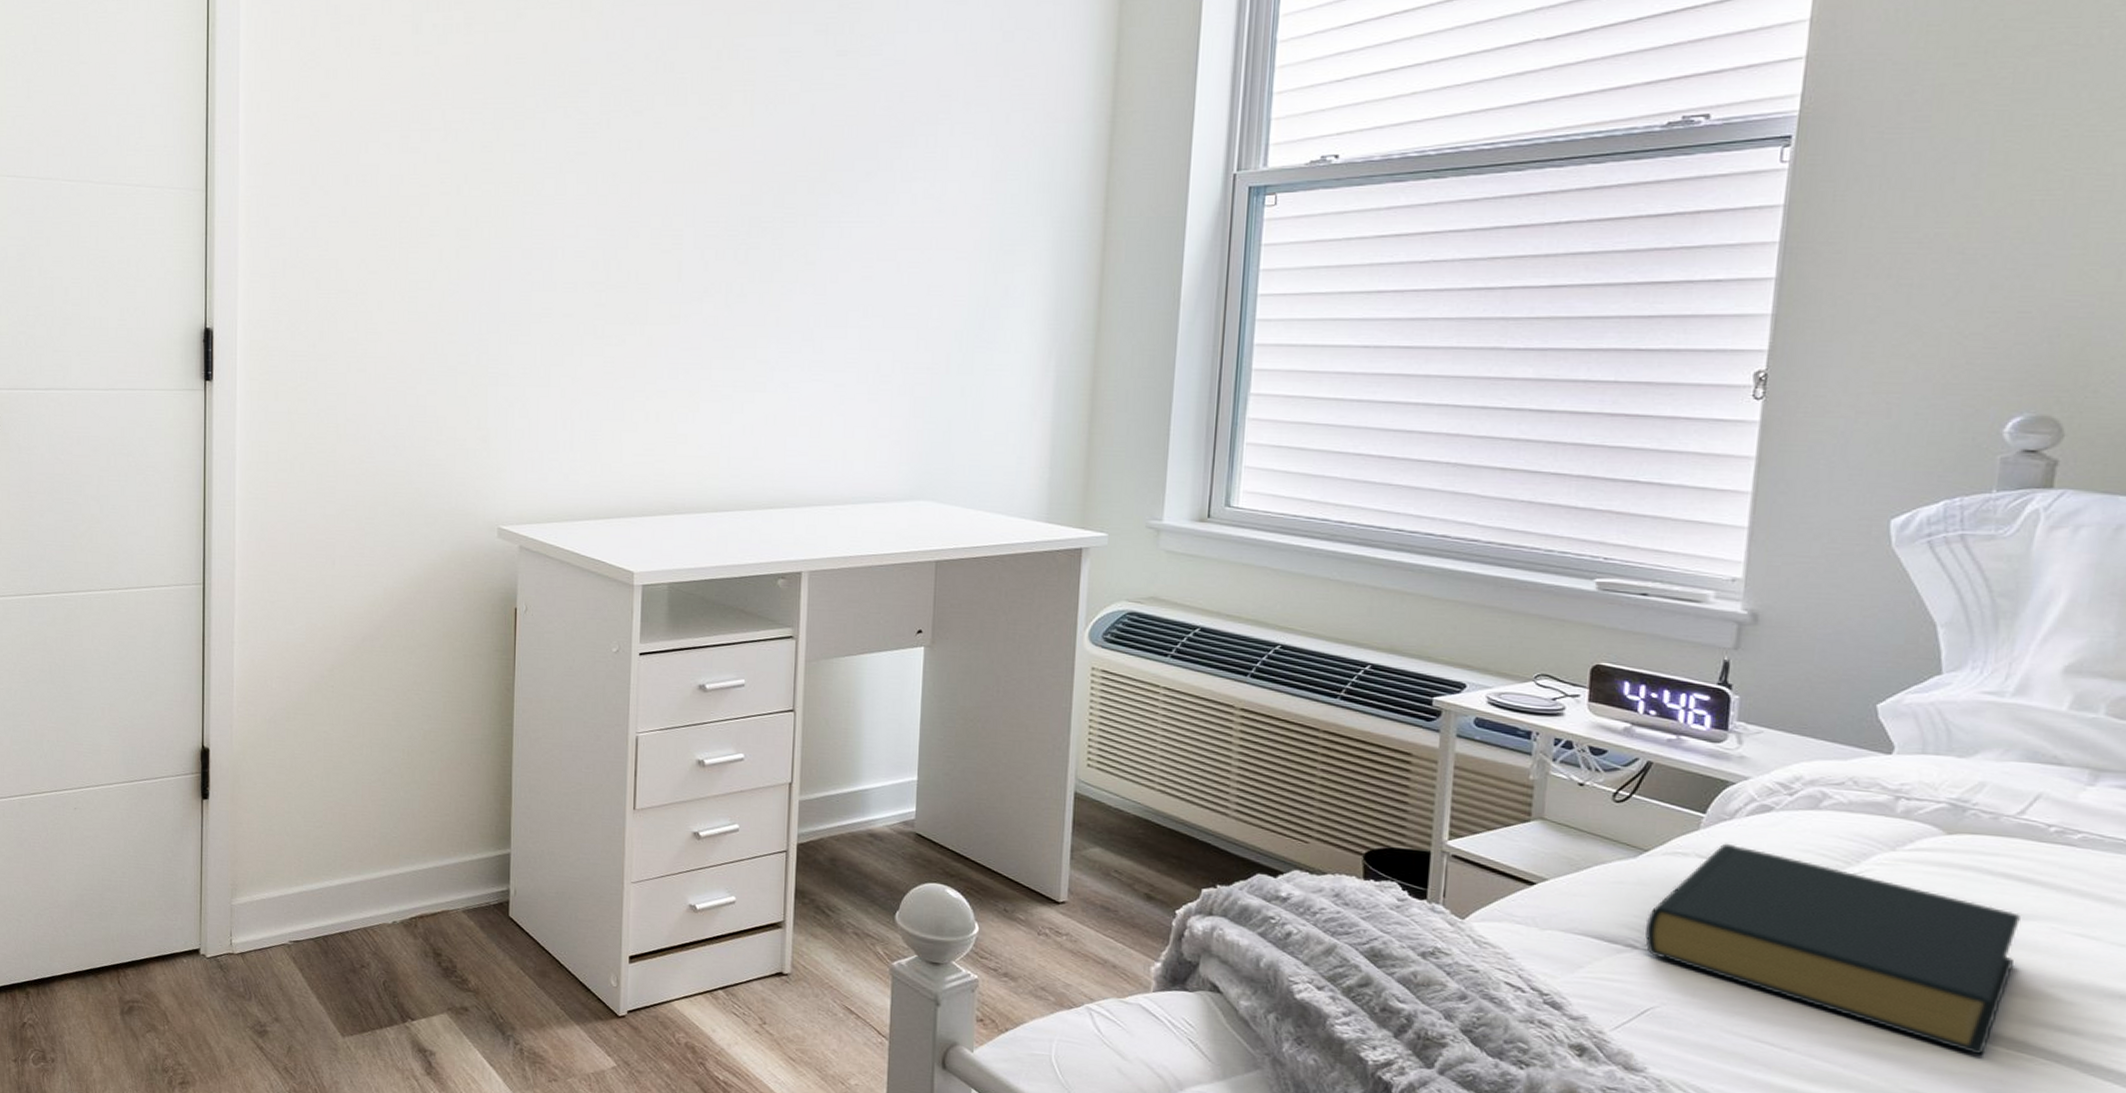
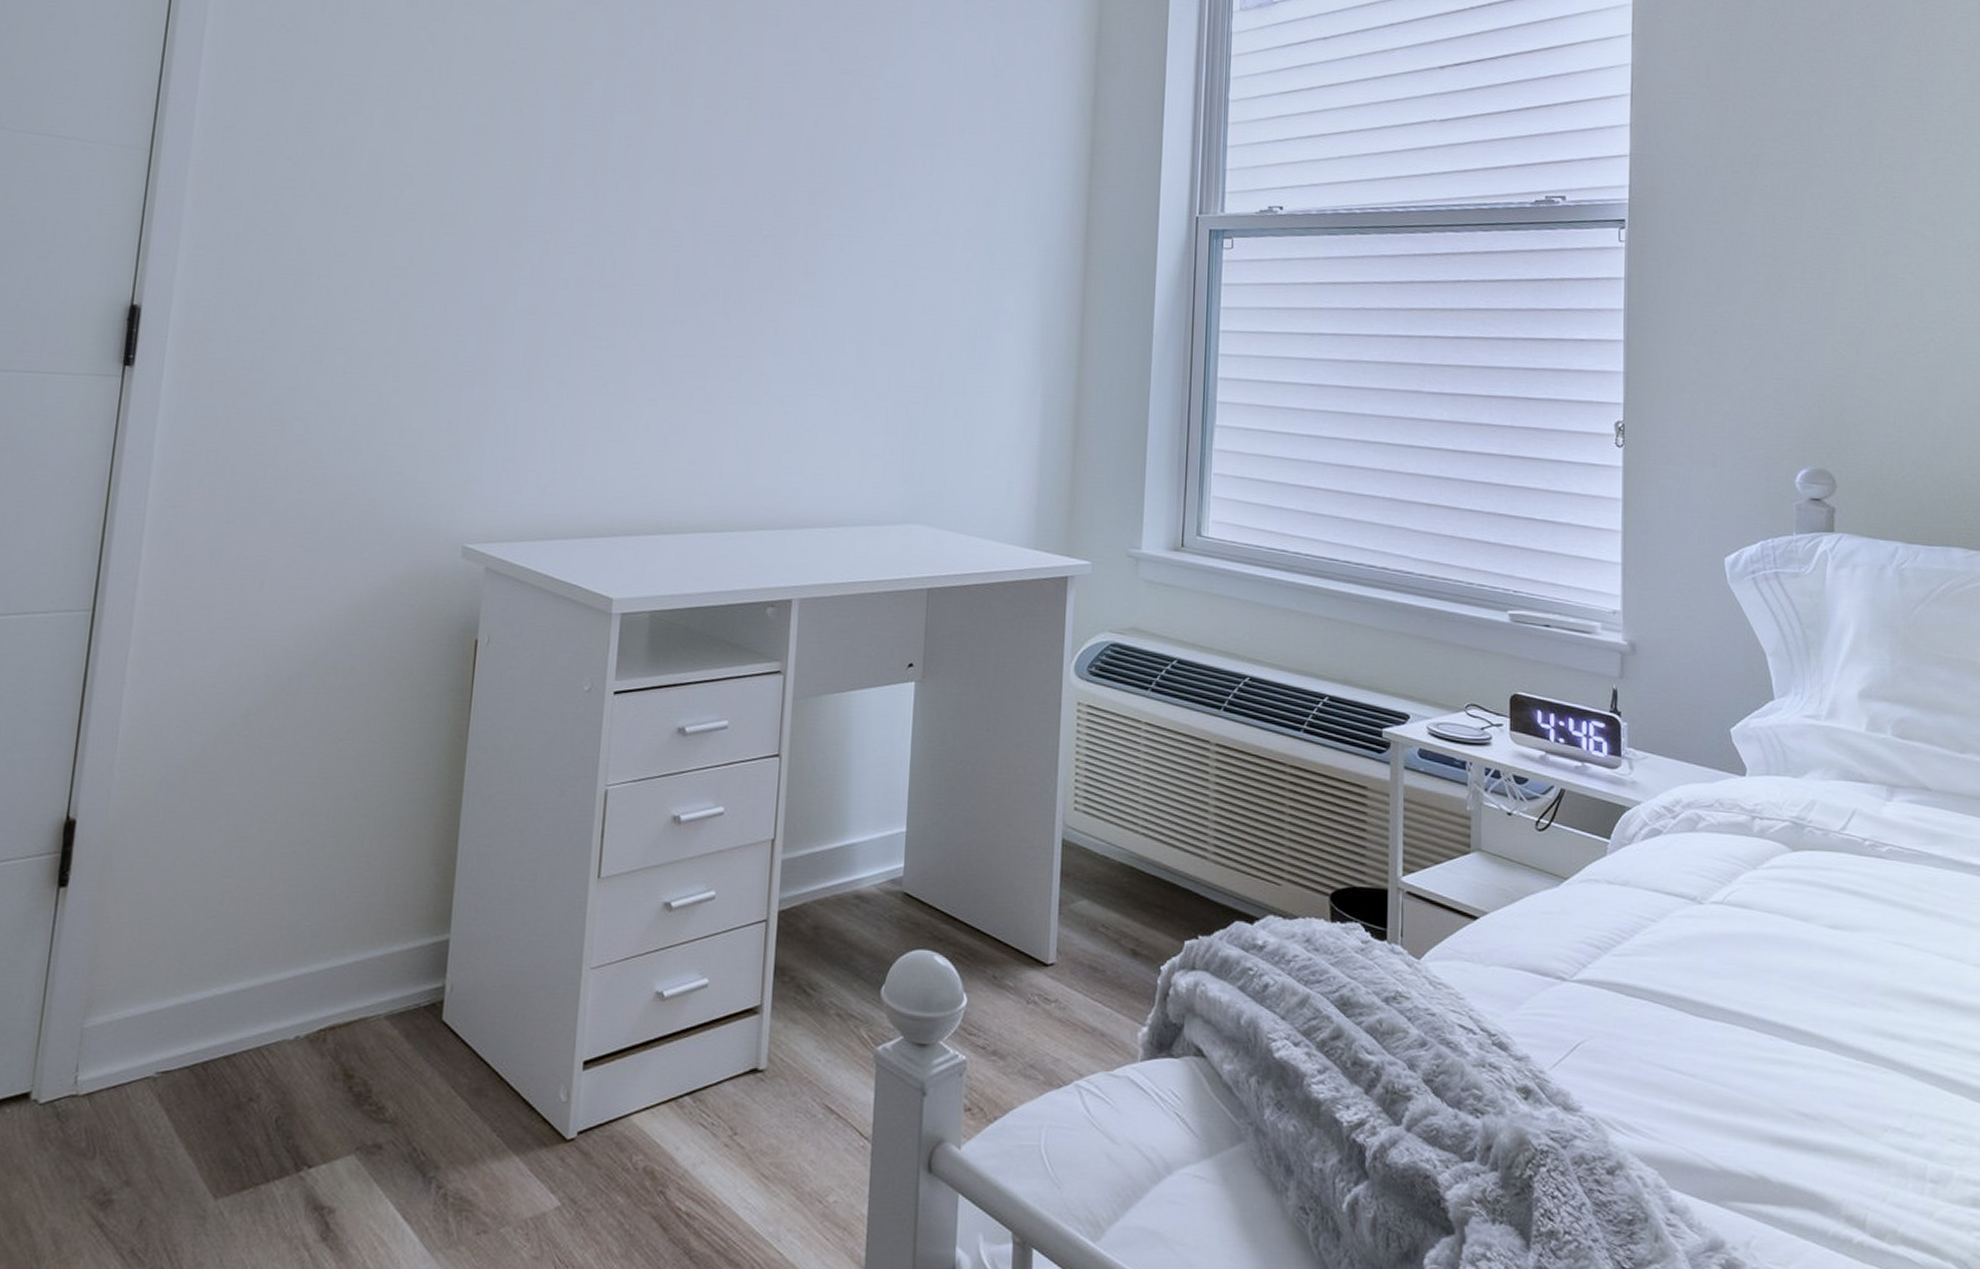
hardback book: present [1645,843,2021,1056] -> none [1572,868,1854,1068]

